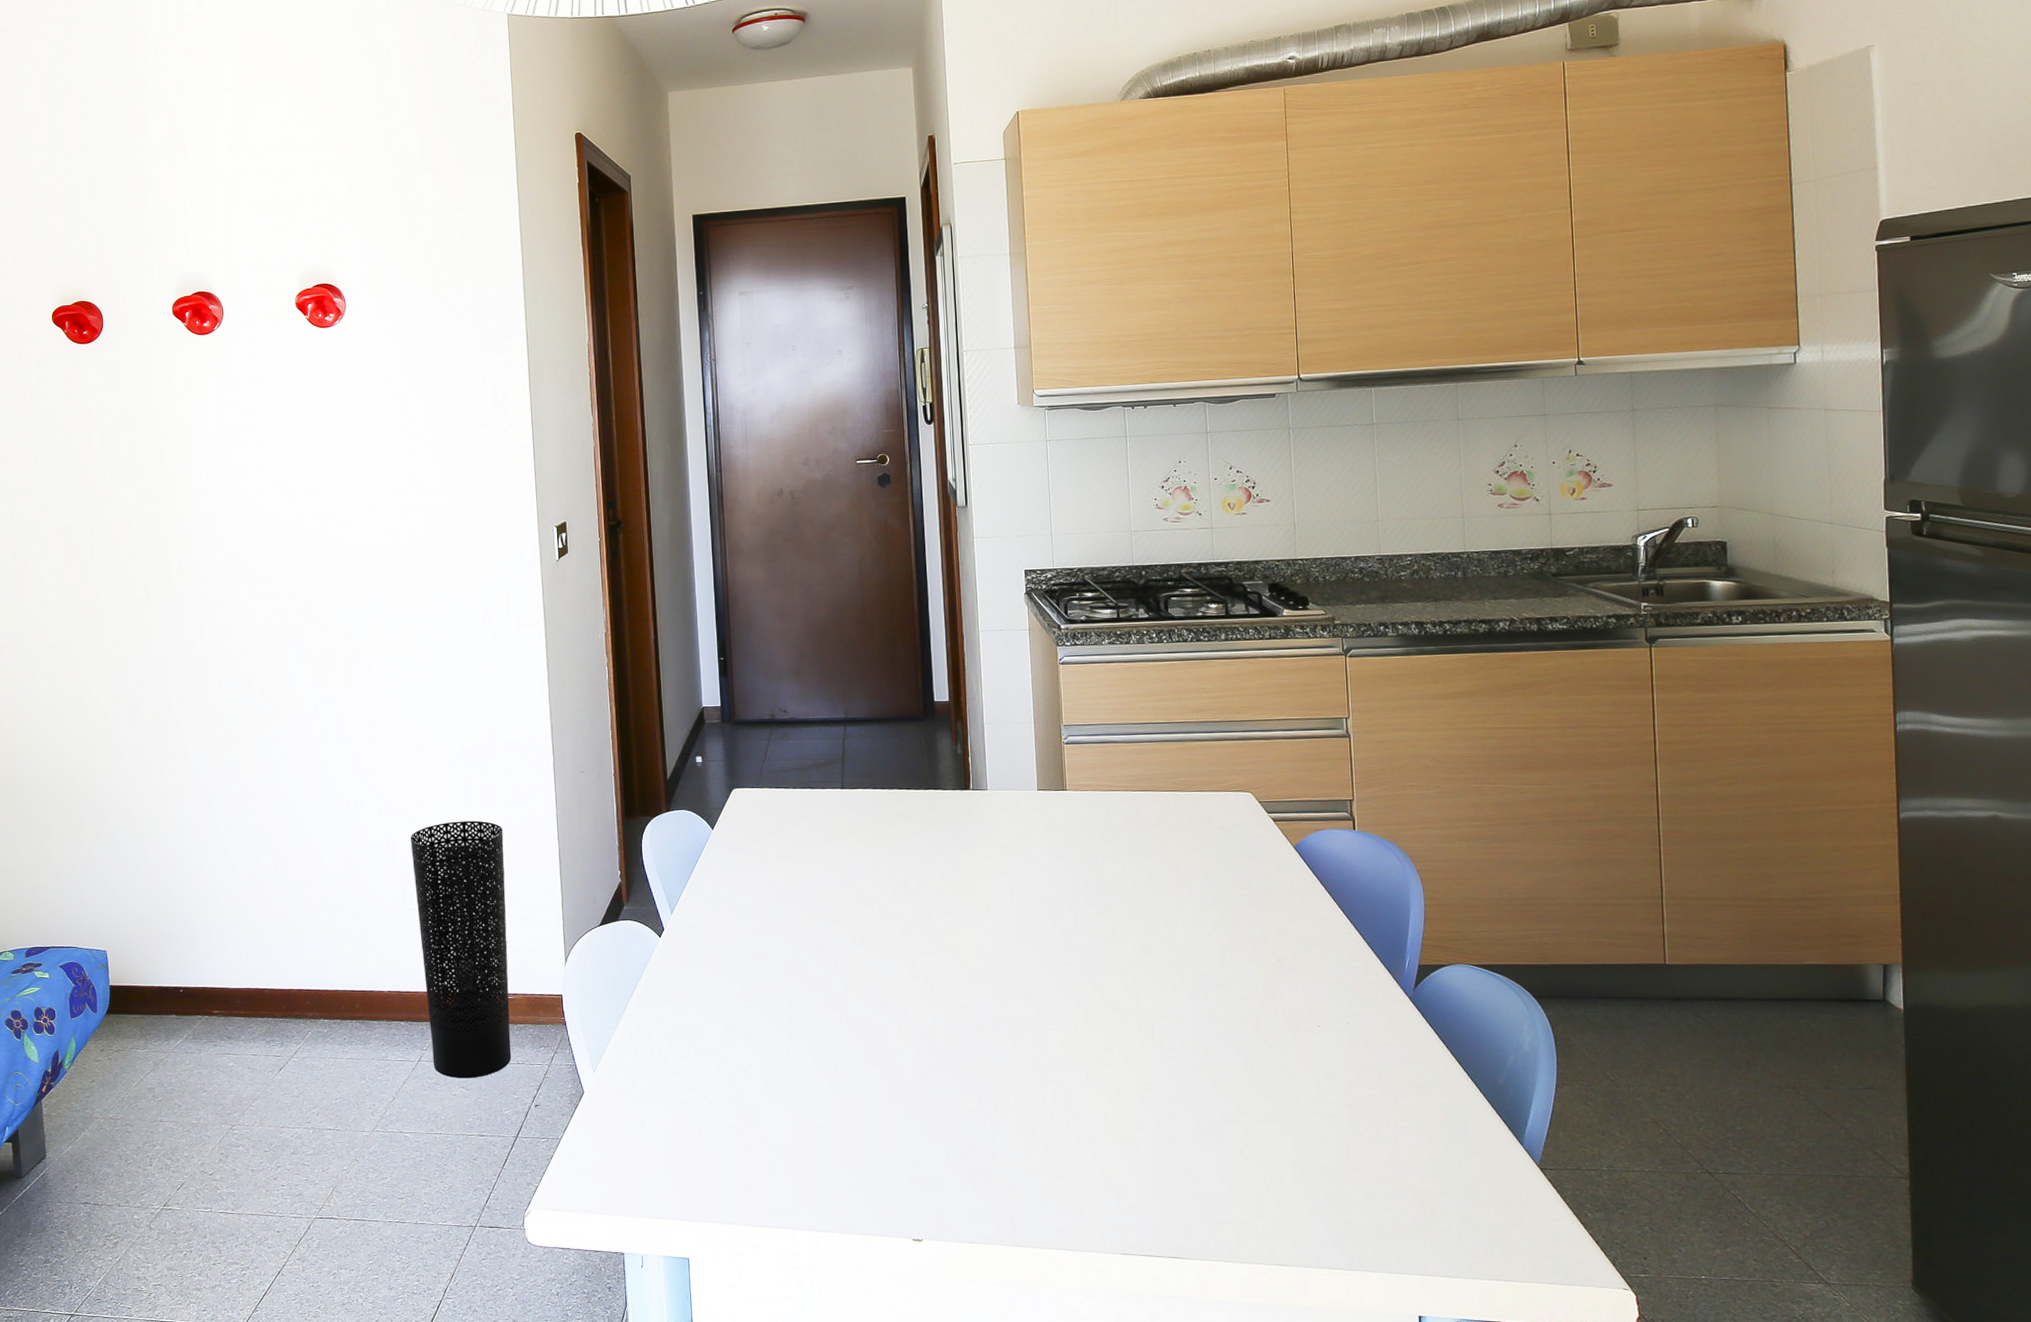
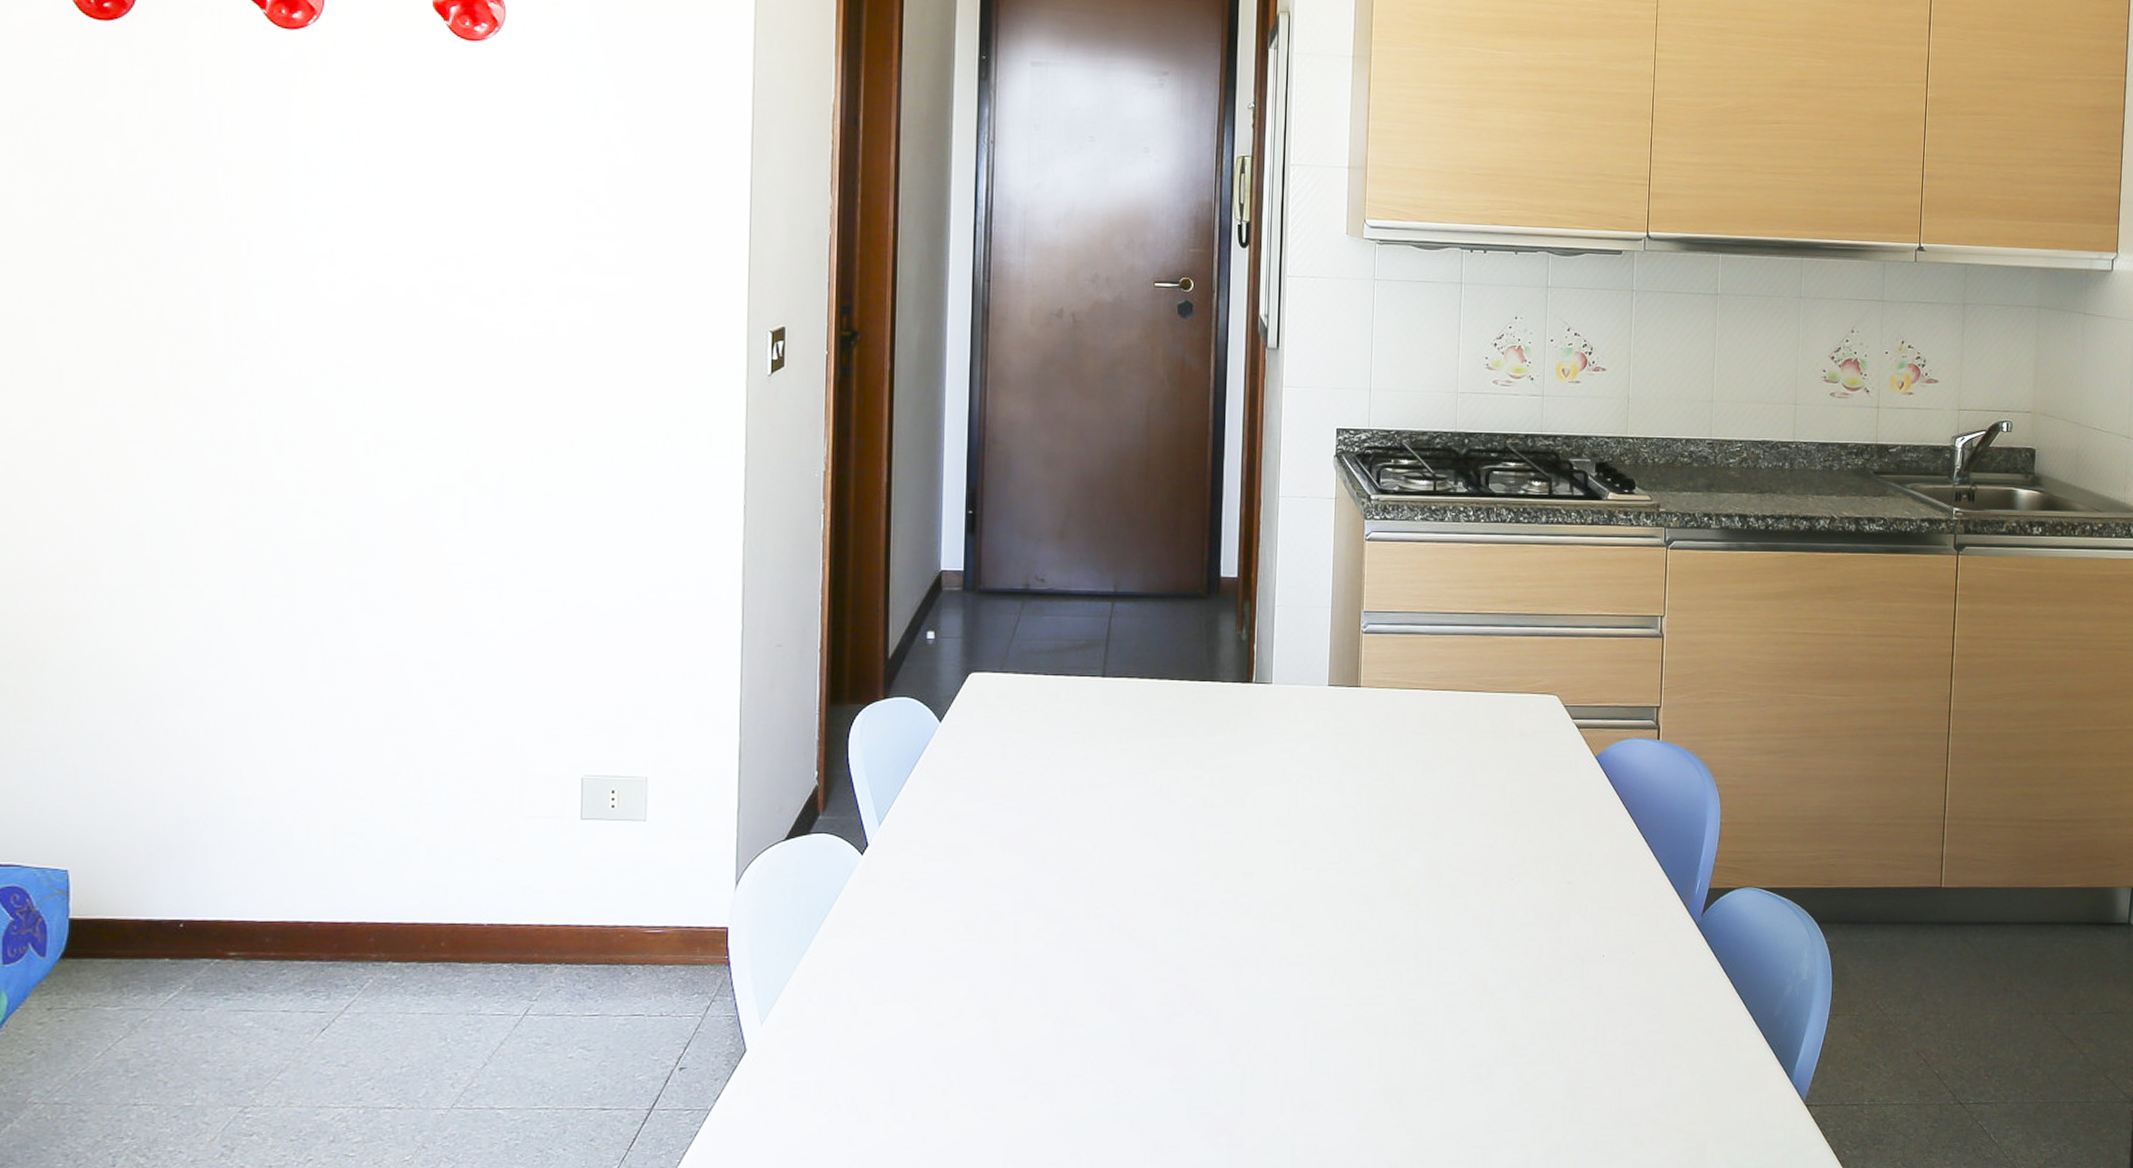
umbrella stand: present [410,820,512,1079] -> none [537,703,666,1037]

